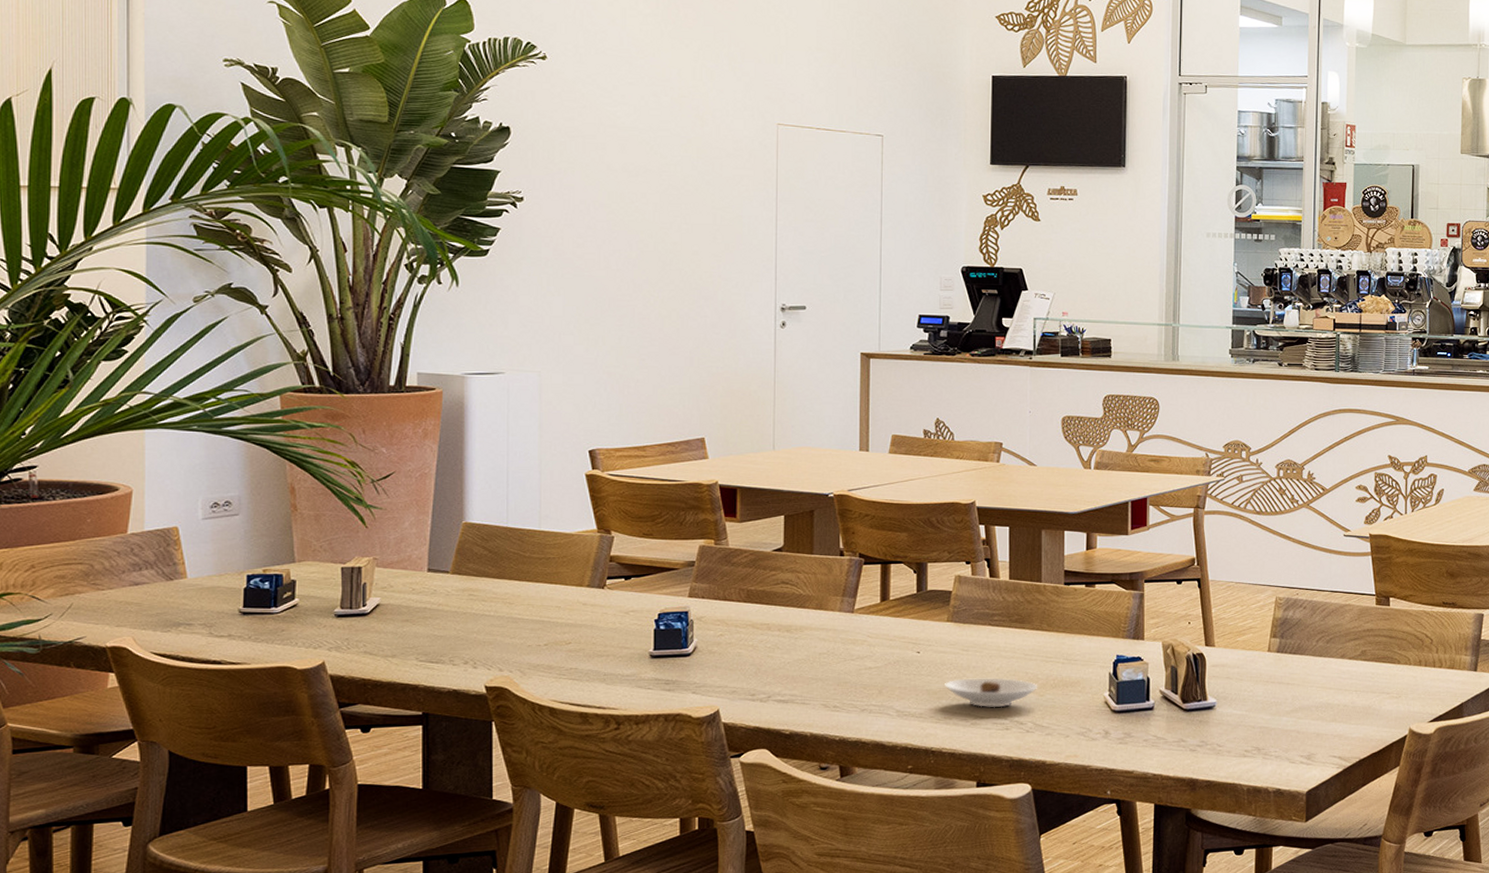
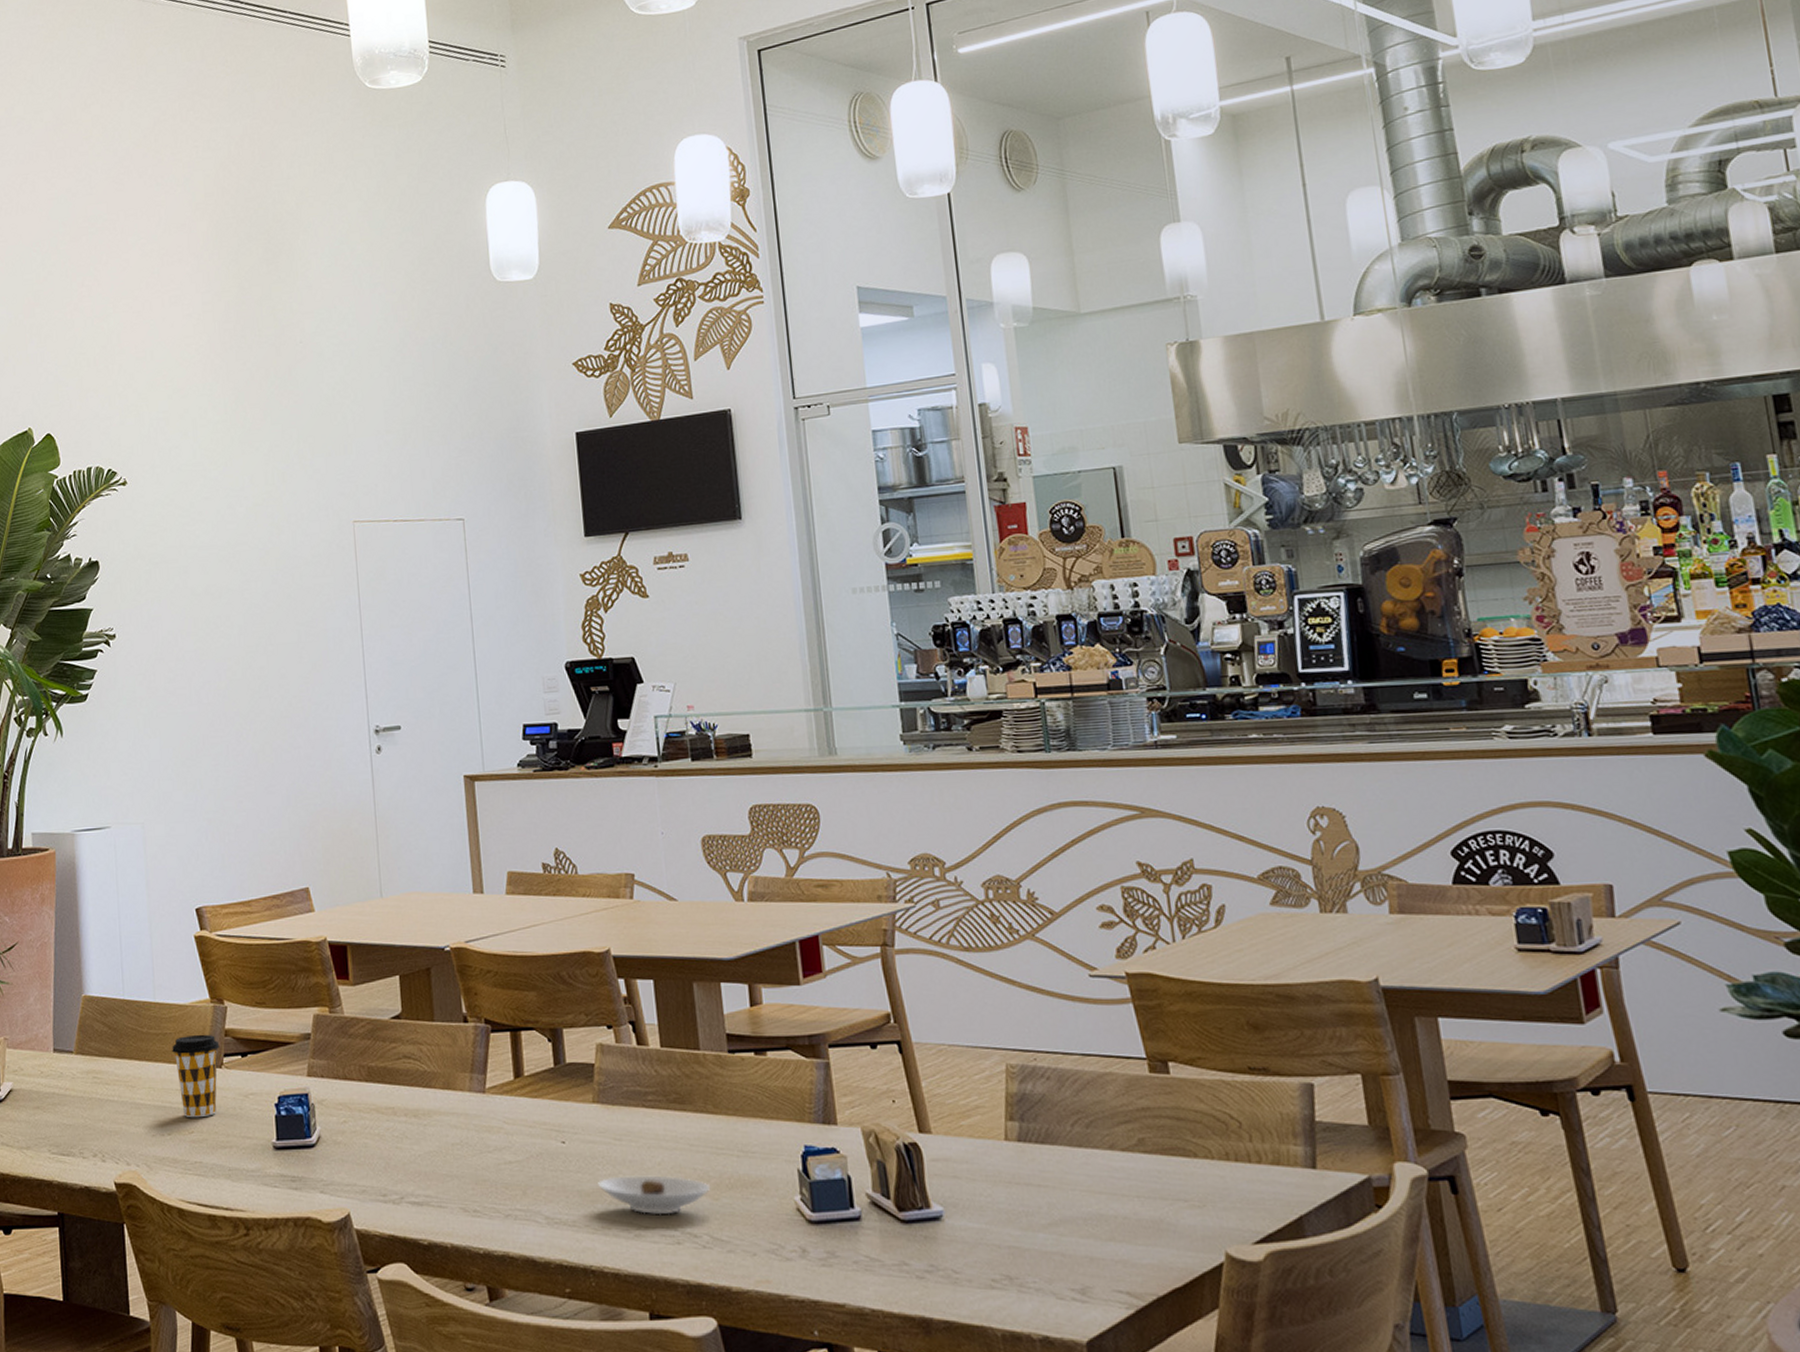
coffee cup: none [554,559,604,631] -> present [172,1034,220,1118]

